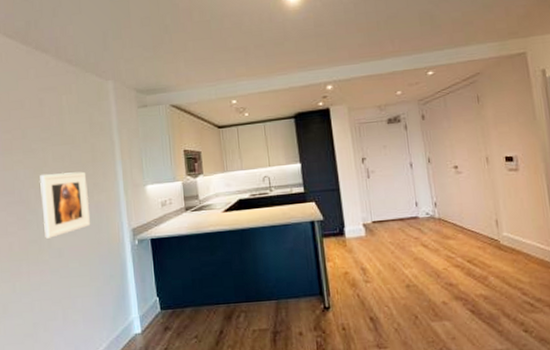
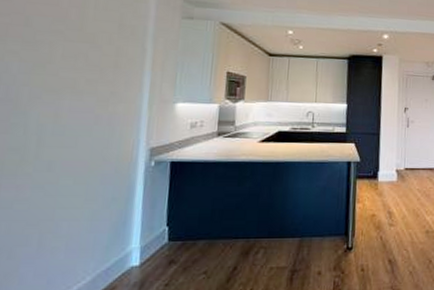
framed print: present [40,172,91,239] -> none [32,71,103,148]

